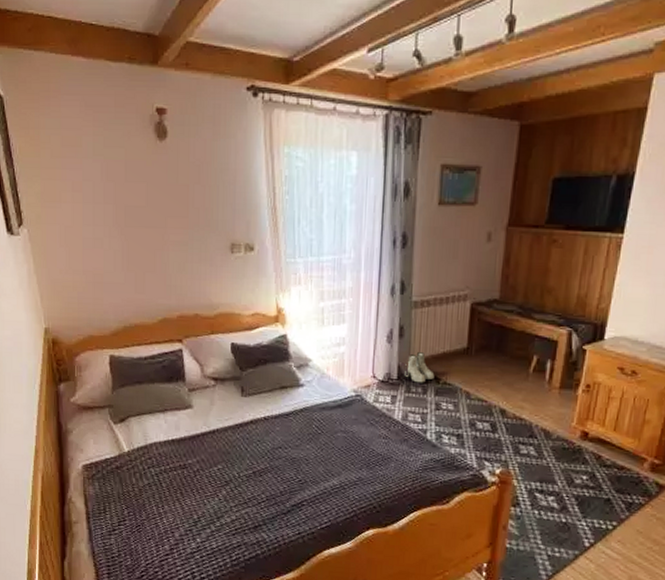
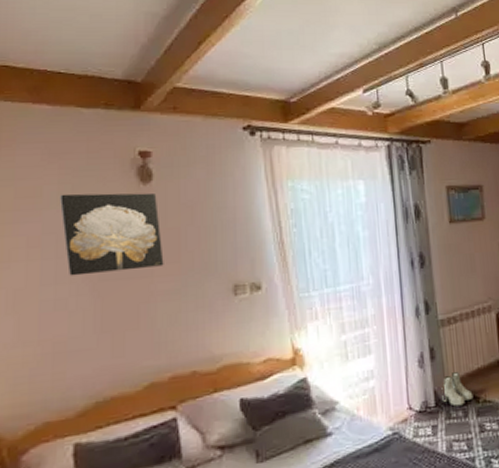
wall art: none [95,145,175,220] -> present [60,193,164,276]

